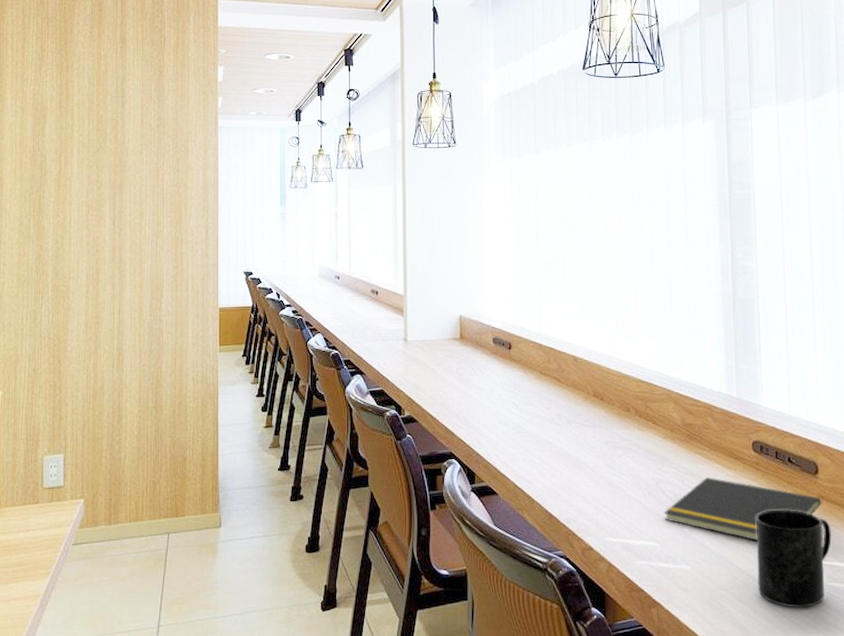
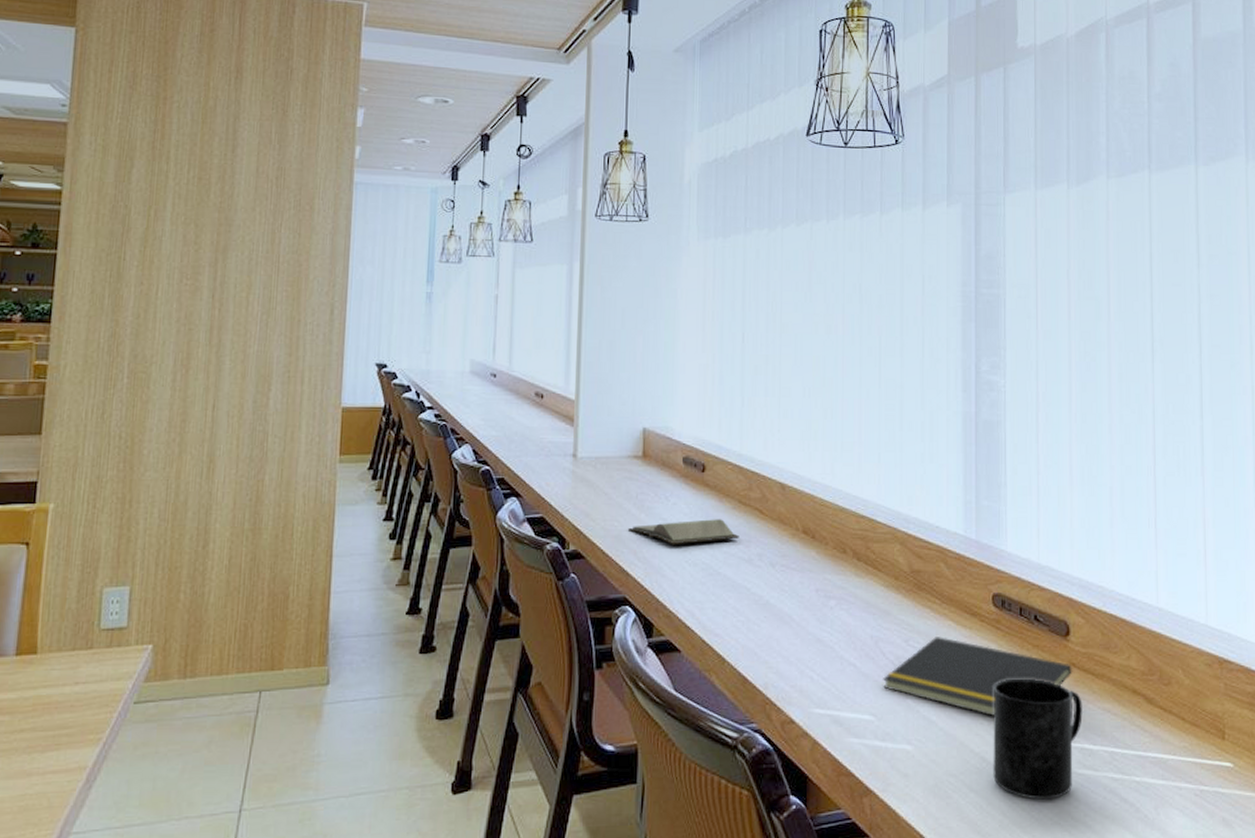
hardback book: none [450,387,541,409] -> present [627,519,739,545]

